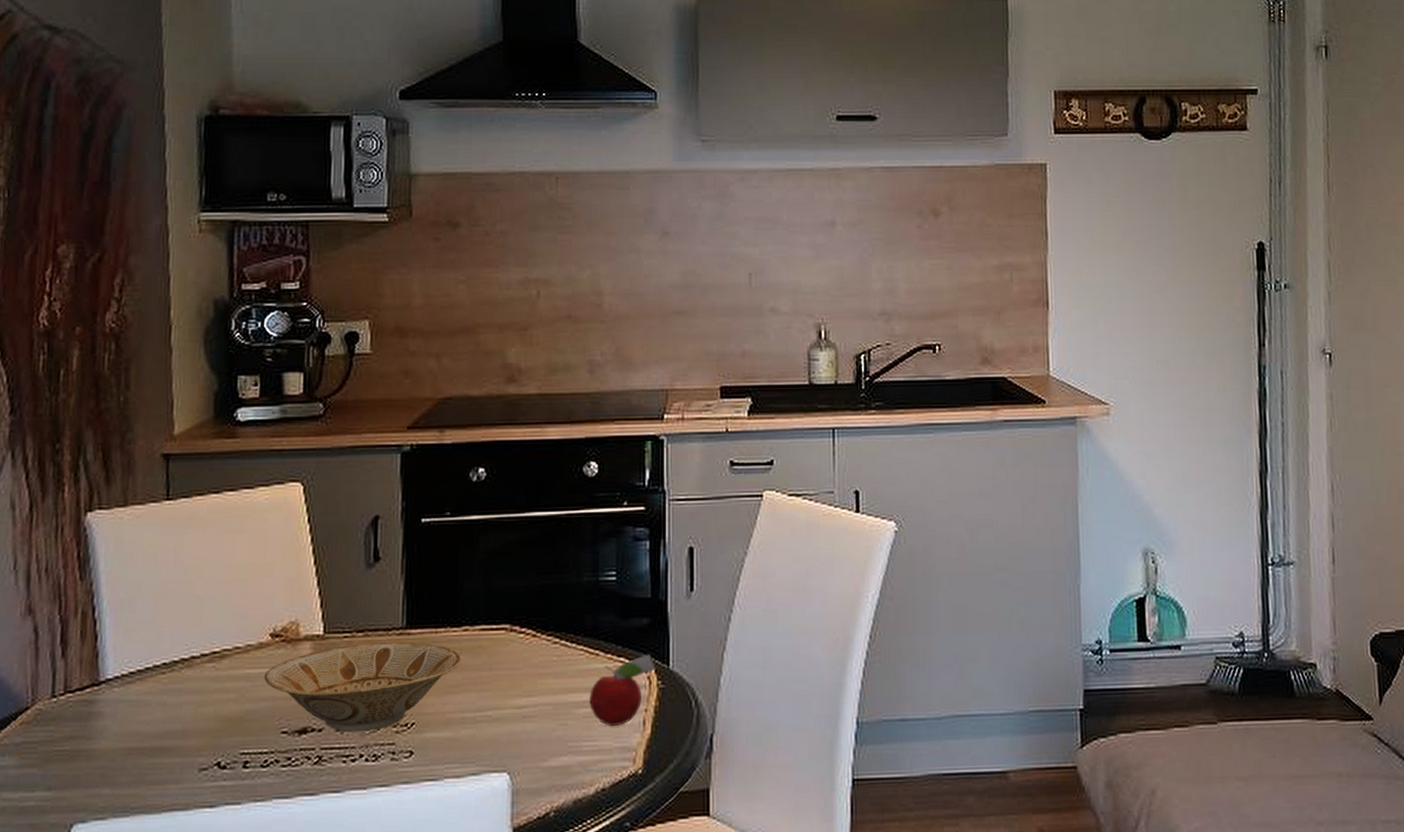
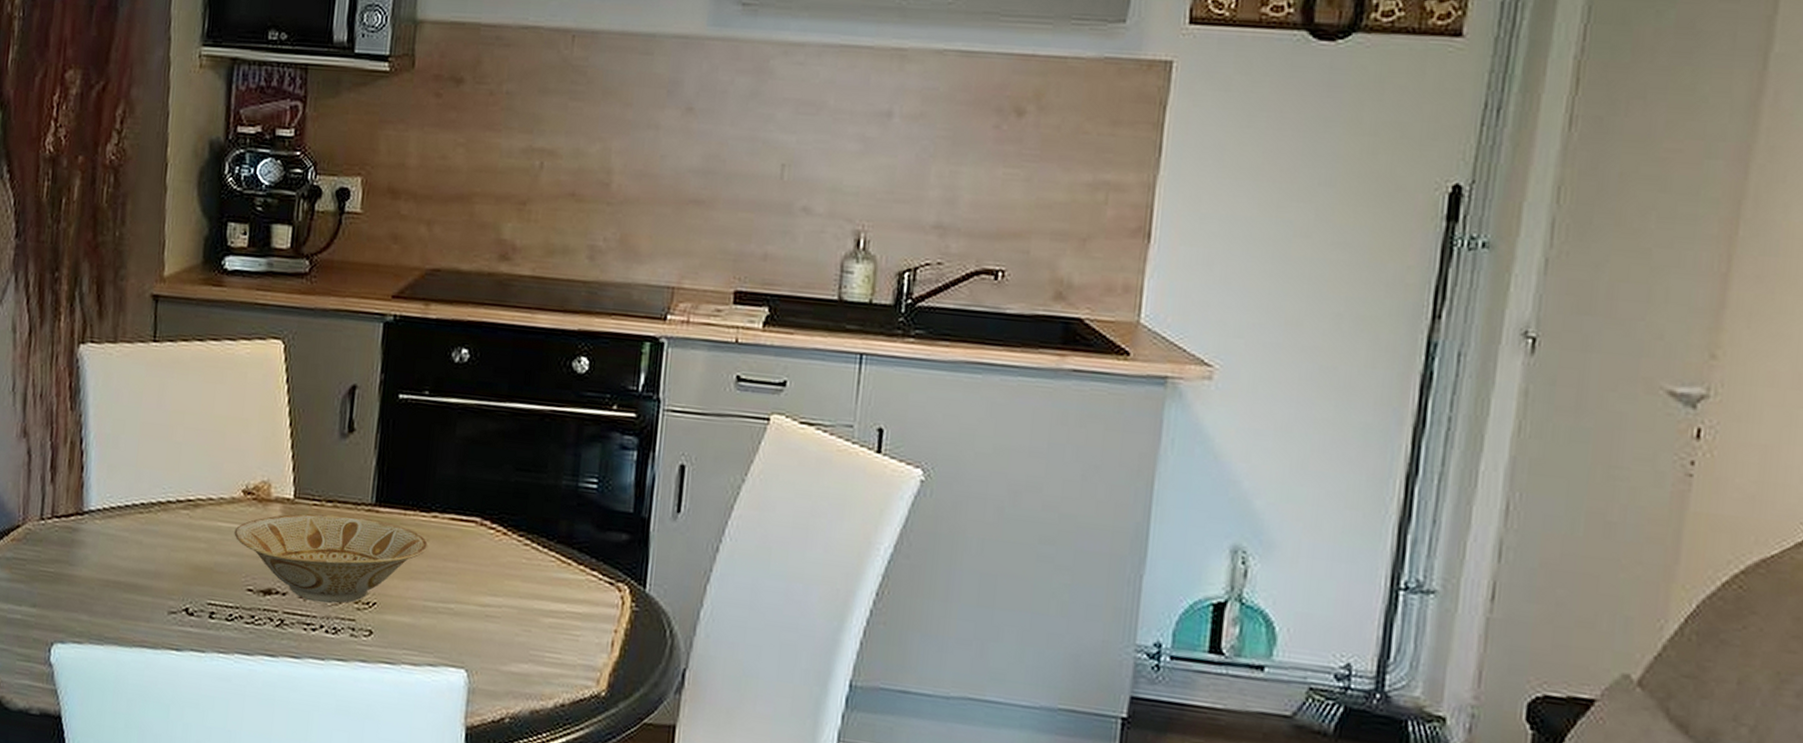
fruit: present [589,654,657,726] -> none [556,572,632,643]

